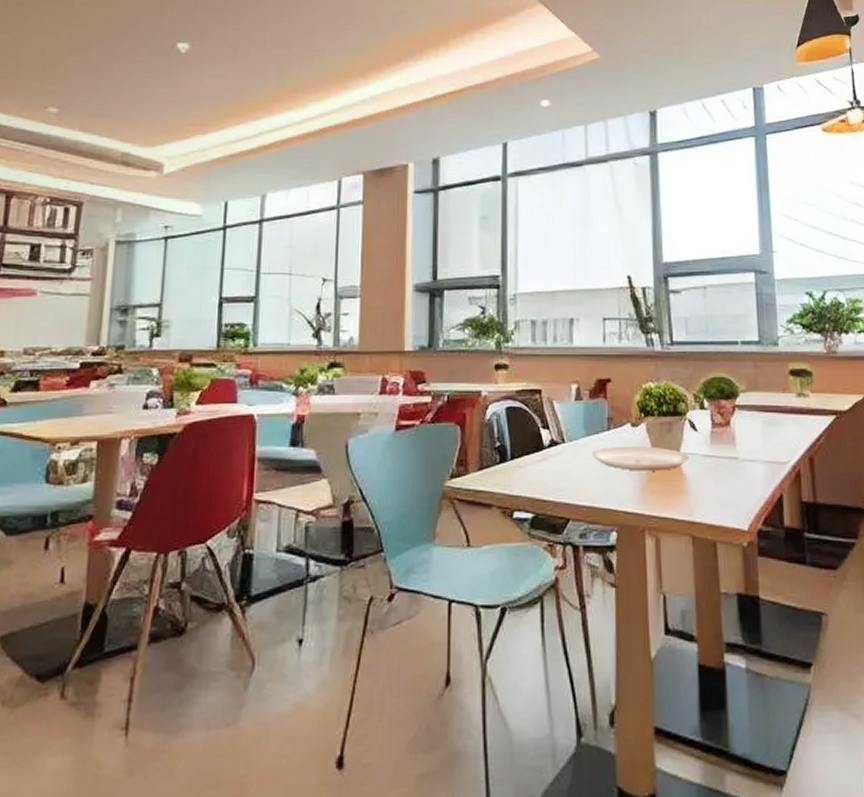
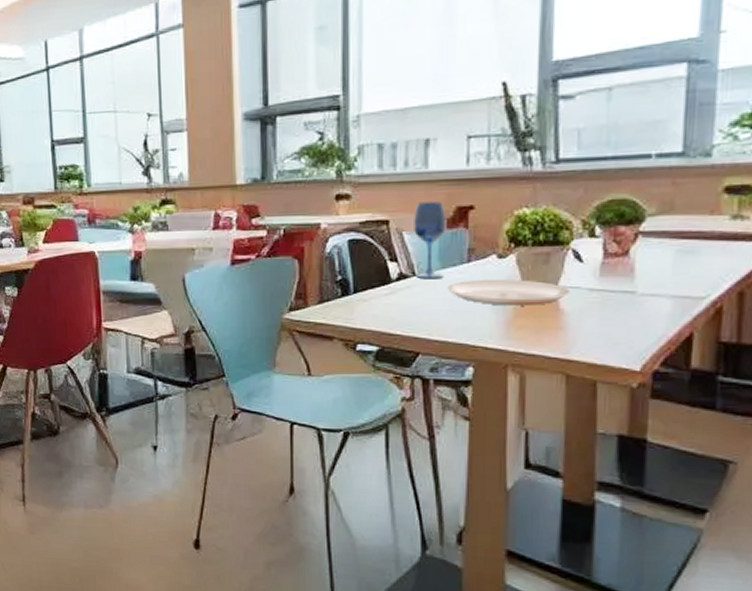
wineglass: none [562,374,590,446] -> present [414,201,447,280]

